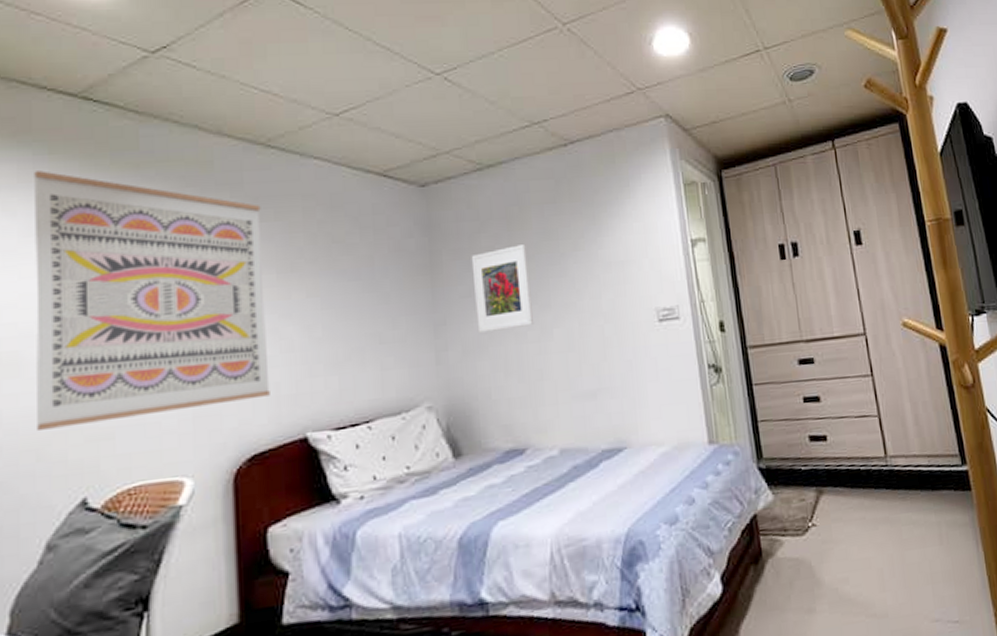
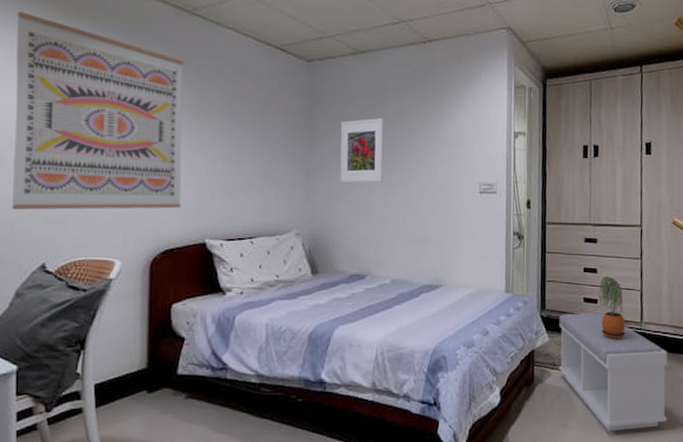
bench: none [782,451,941,608] -> present [559,312,668,431]
potted plant: none [826,404,869,484] -> present [598,276,626,339]

